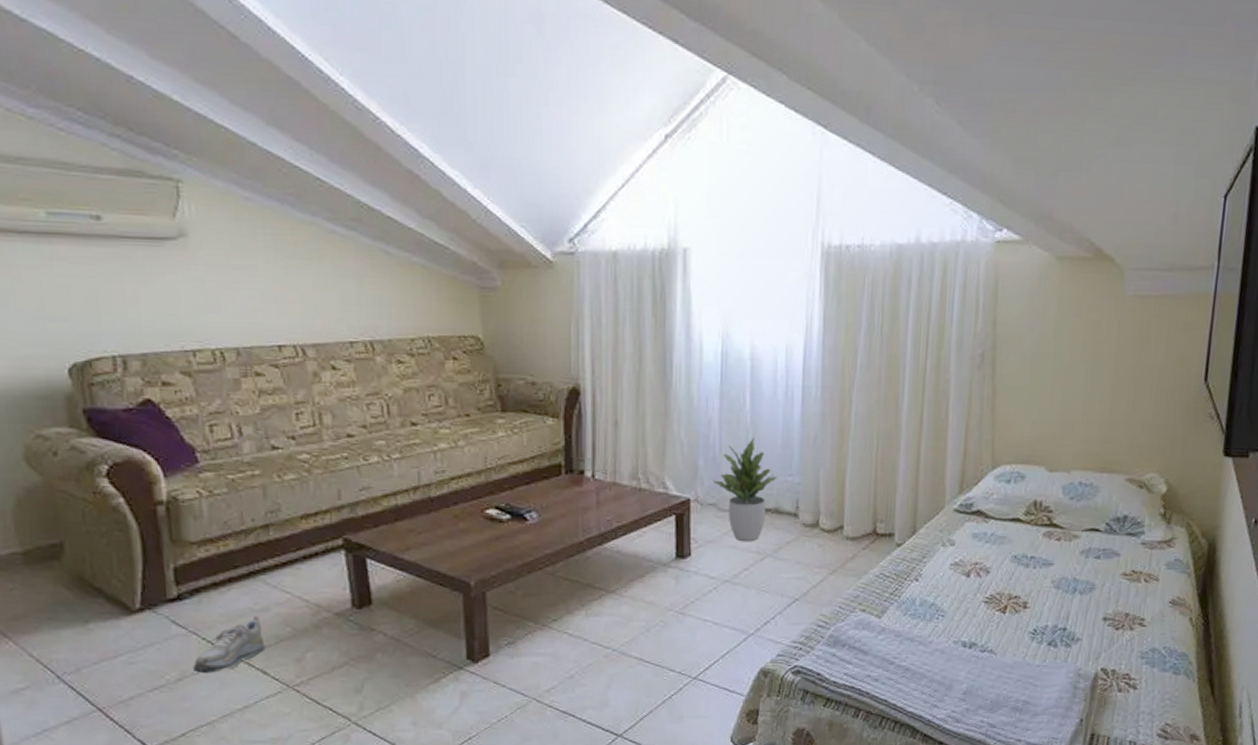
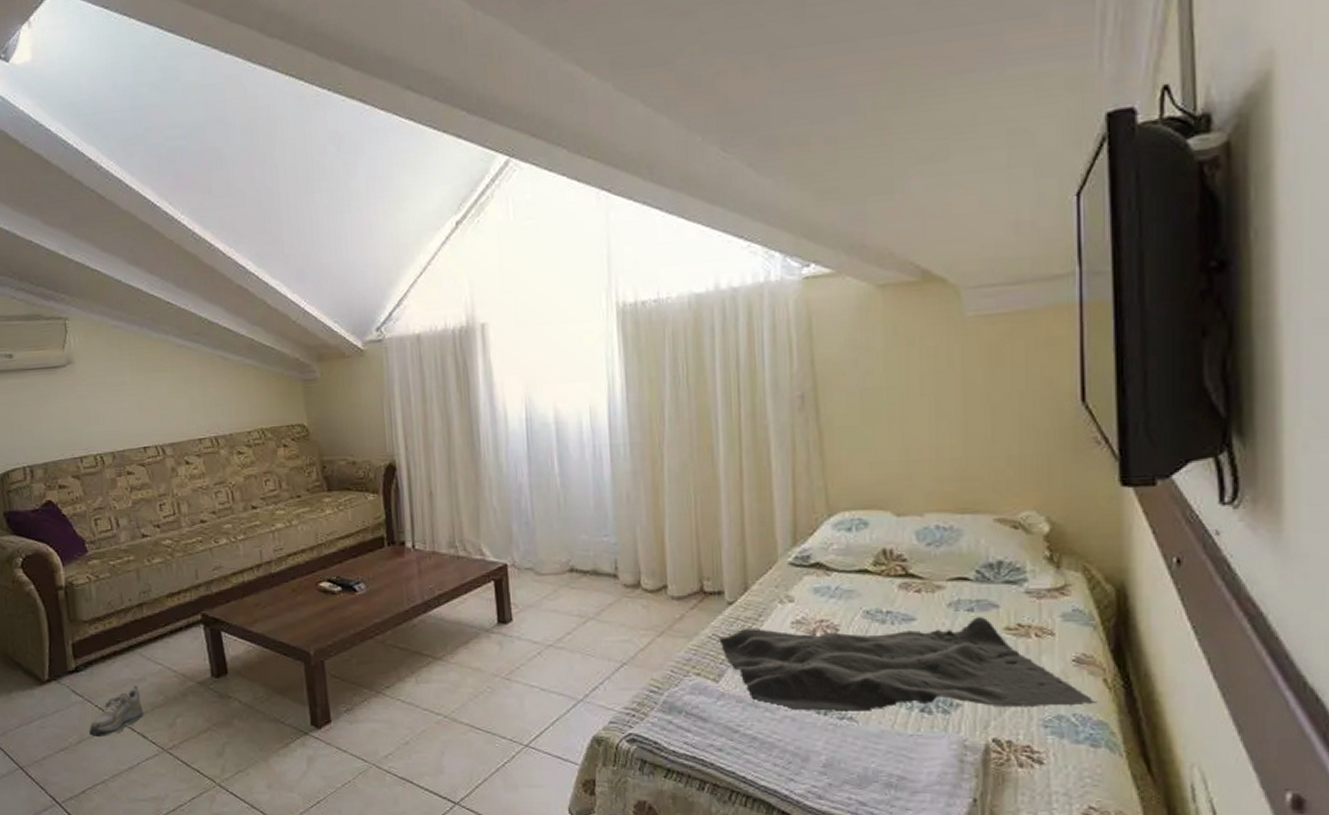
potted plant: present [712,437,778,542] -> none [527,500,593,606]
towel: none [884,564,1183,645] -> present [717,617,1098,711]

